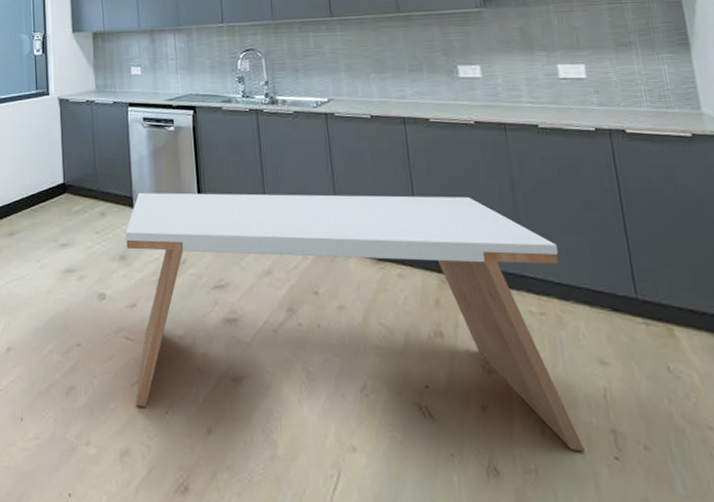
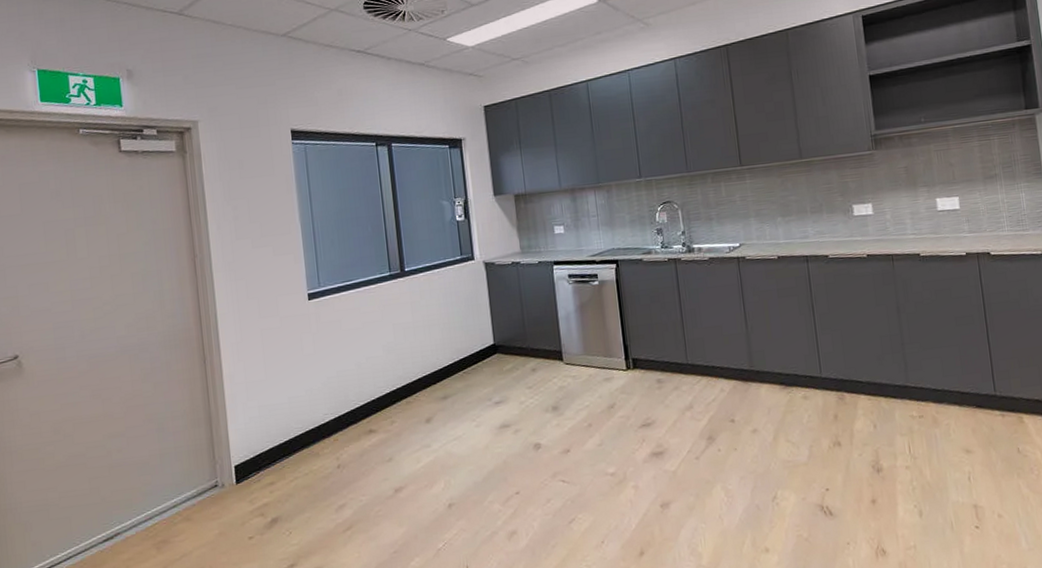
dining table: present [125,192,585,451] -> none [556,322,953,541]

